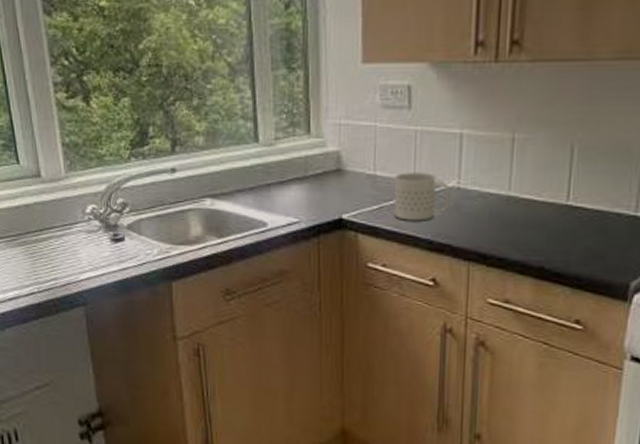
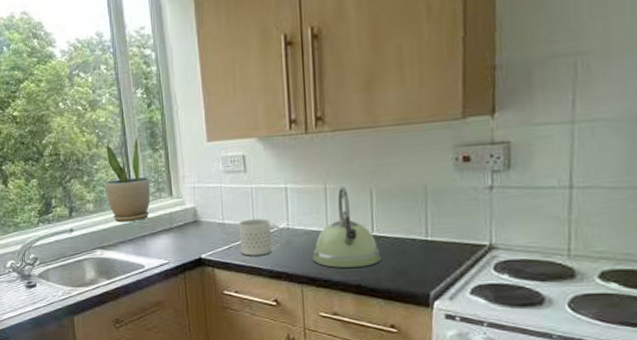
potted plant: none [221,48,281,164] -> present [105,136,150,222]
kettle: none [486,138,575,246] -> present [312,187,382,269]

